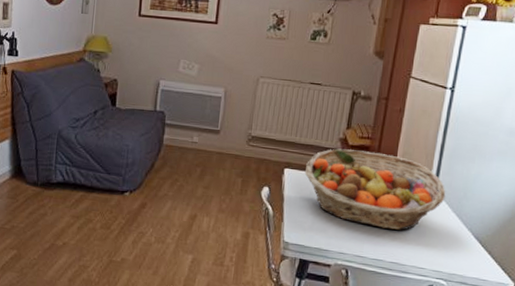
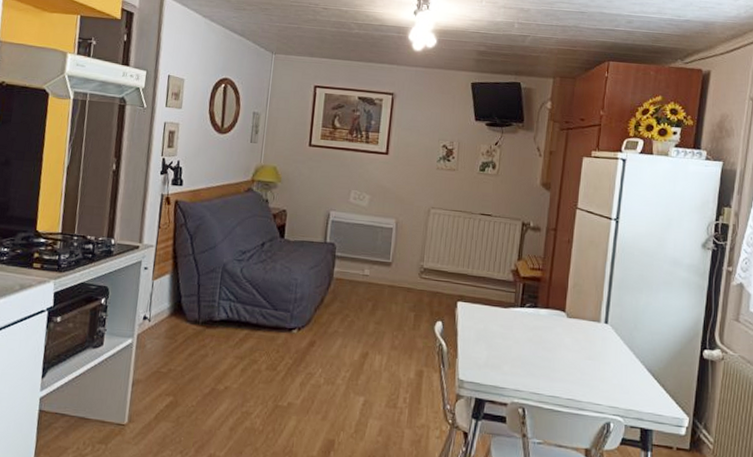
fruit basket: present [304,148,446,231] -> none [477,280,617,365]

